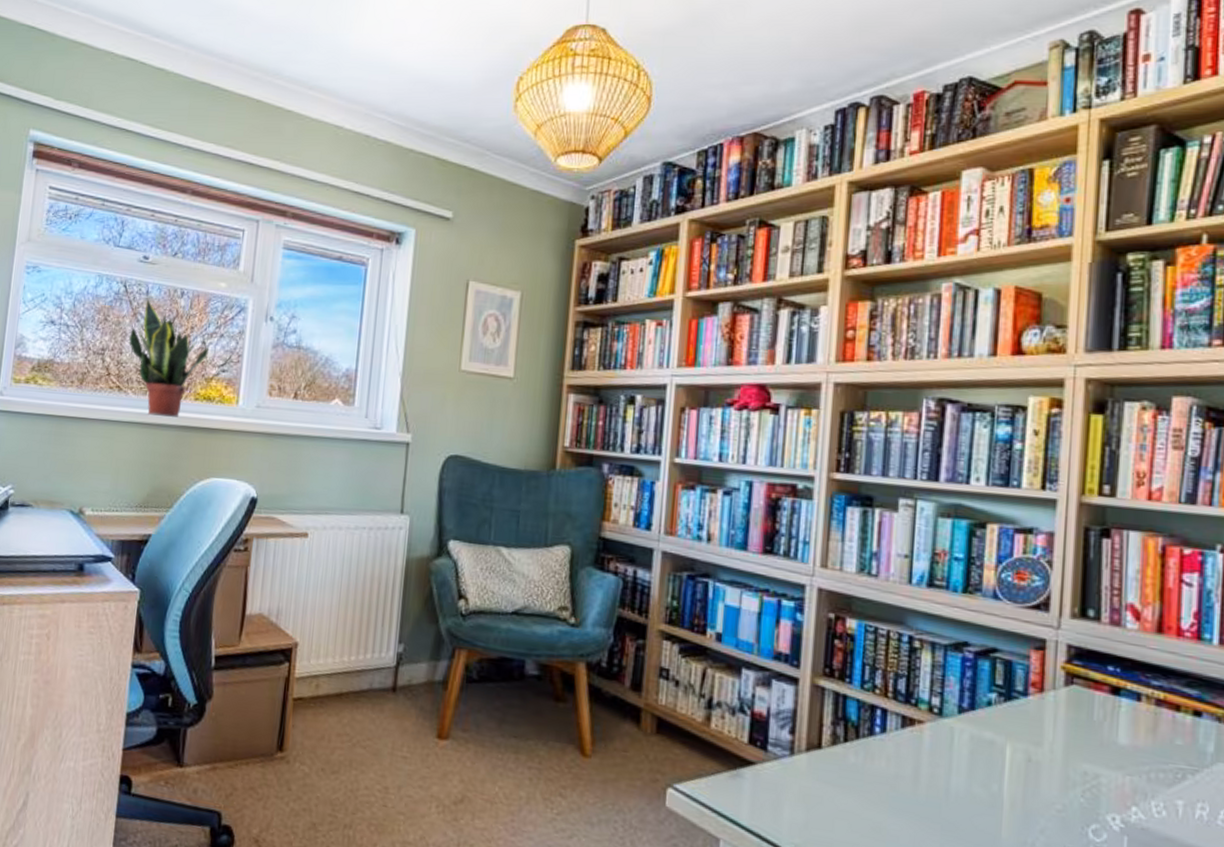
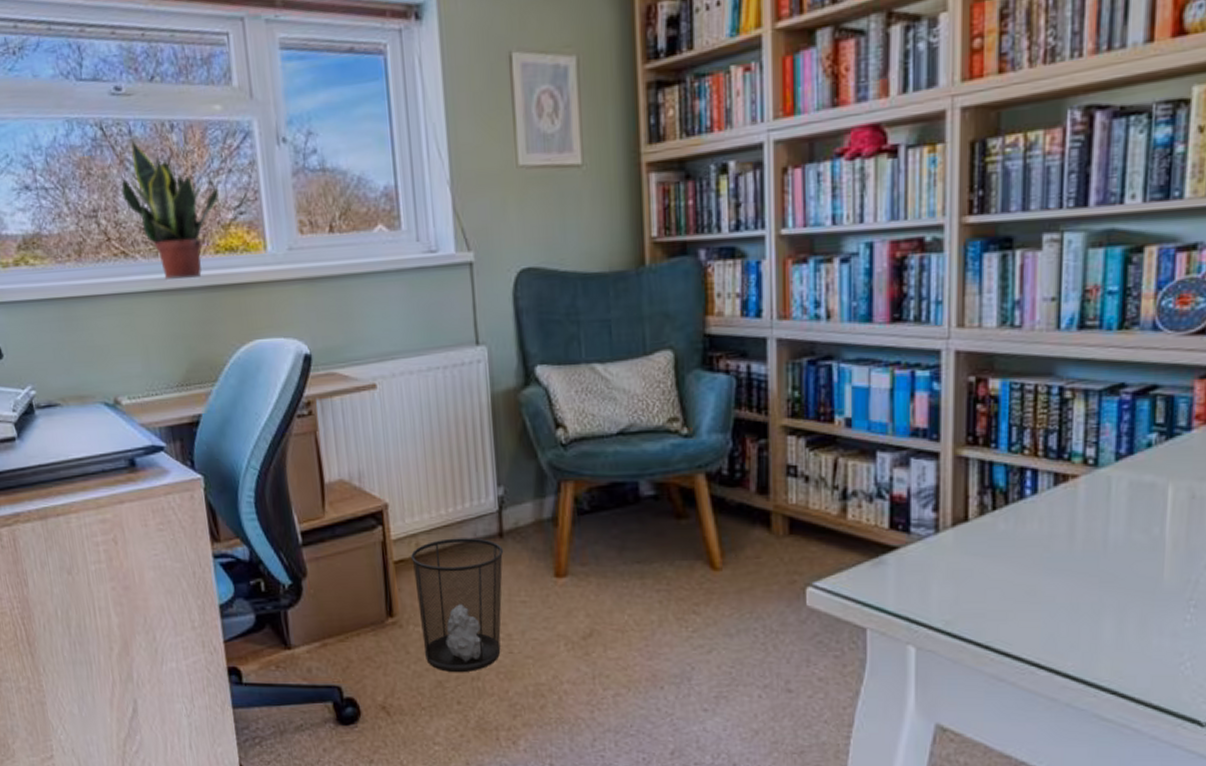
waste bin: none [304,684,395,819] -> present [411,538,504,673]

